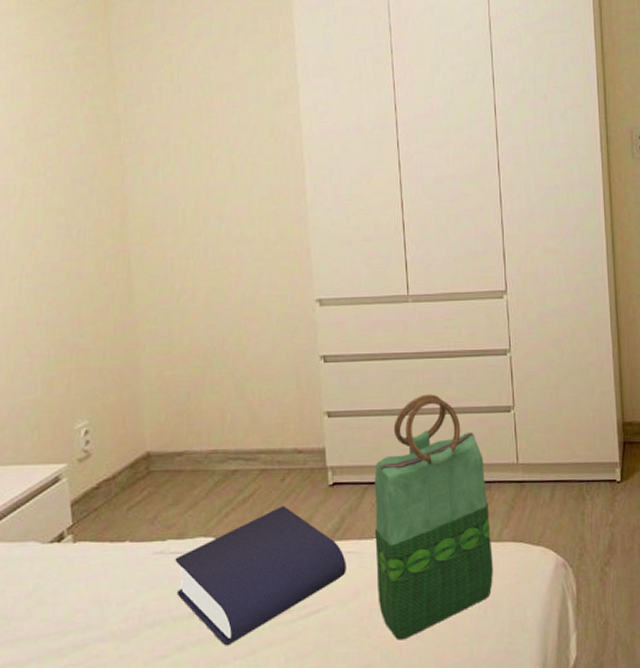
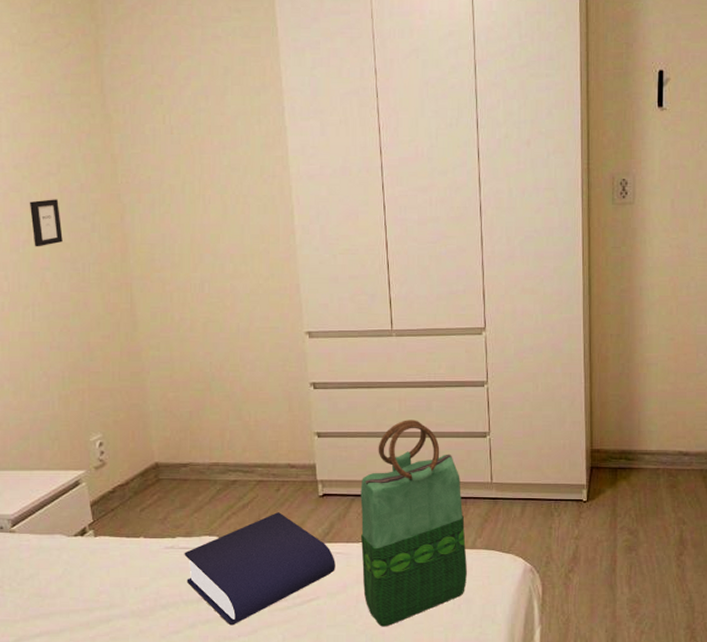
picture frame: none [23,162,58,213] -> present [29,199,63,247]

